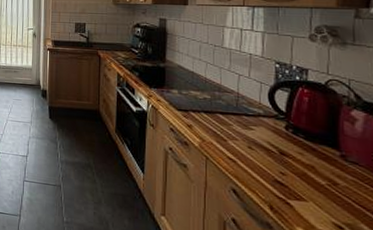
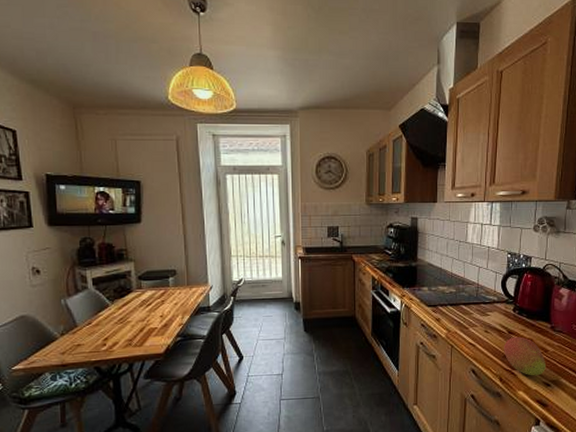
fruit: none [274,159,336,213] -> present [504,337,546,376]

